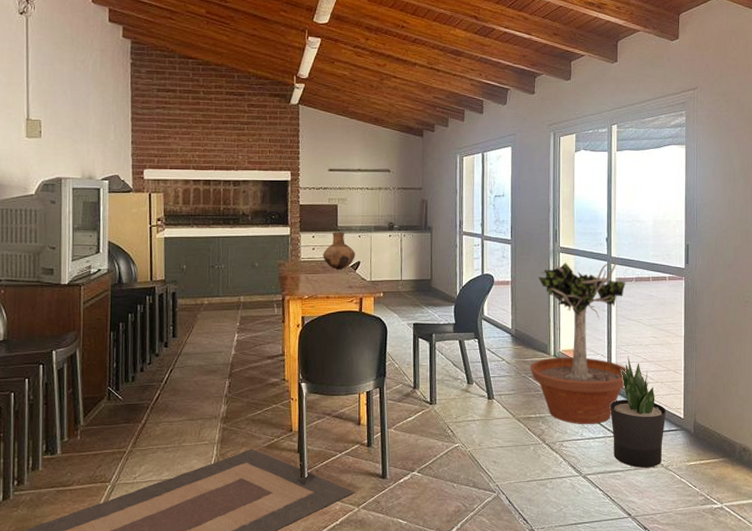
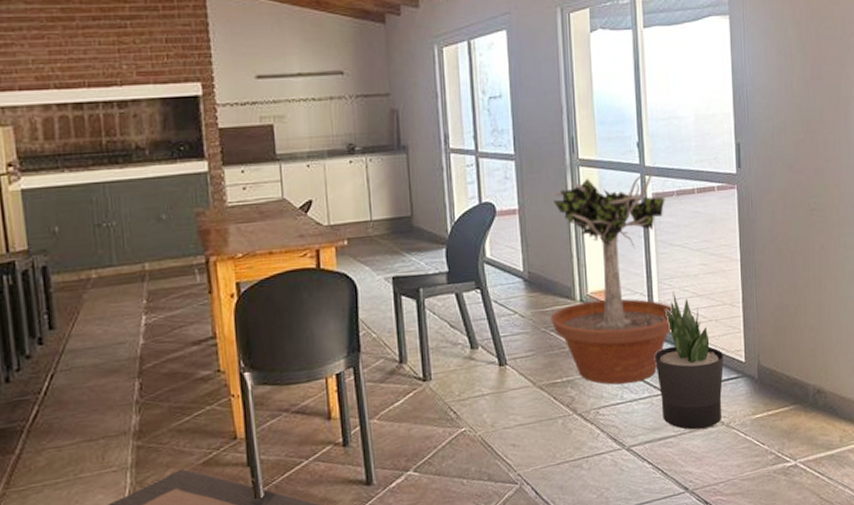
vase: present [323,232,355,269] -> none [258,161,305,213]

